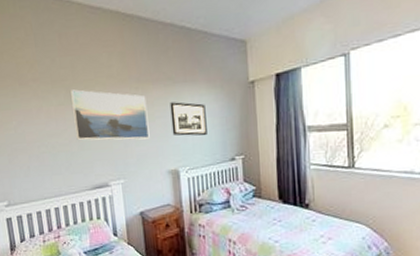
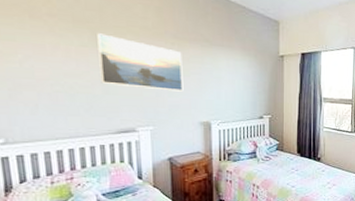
picture frame: present [170,102,207,136] -> none [206,62,240,96]

